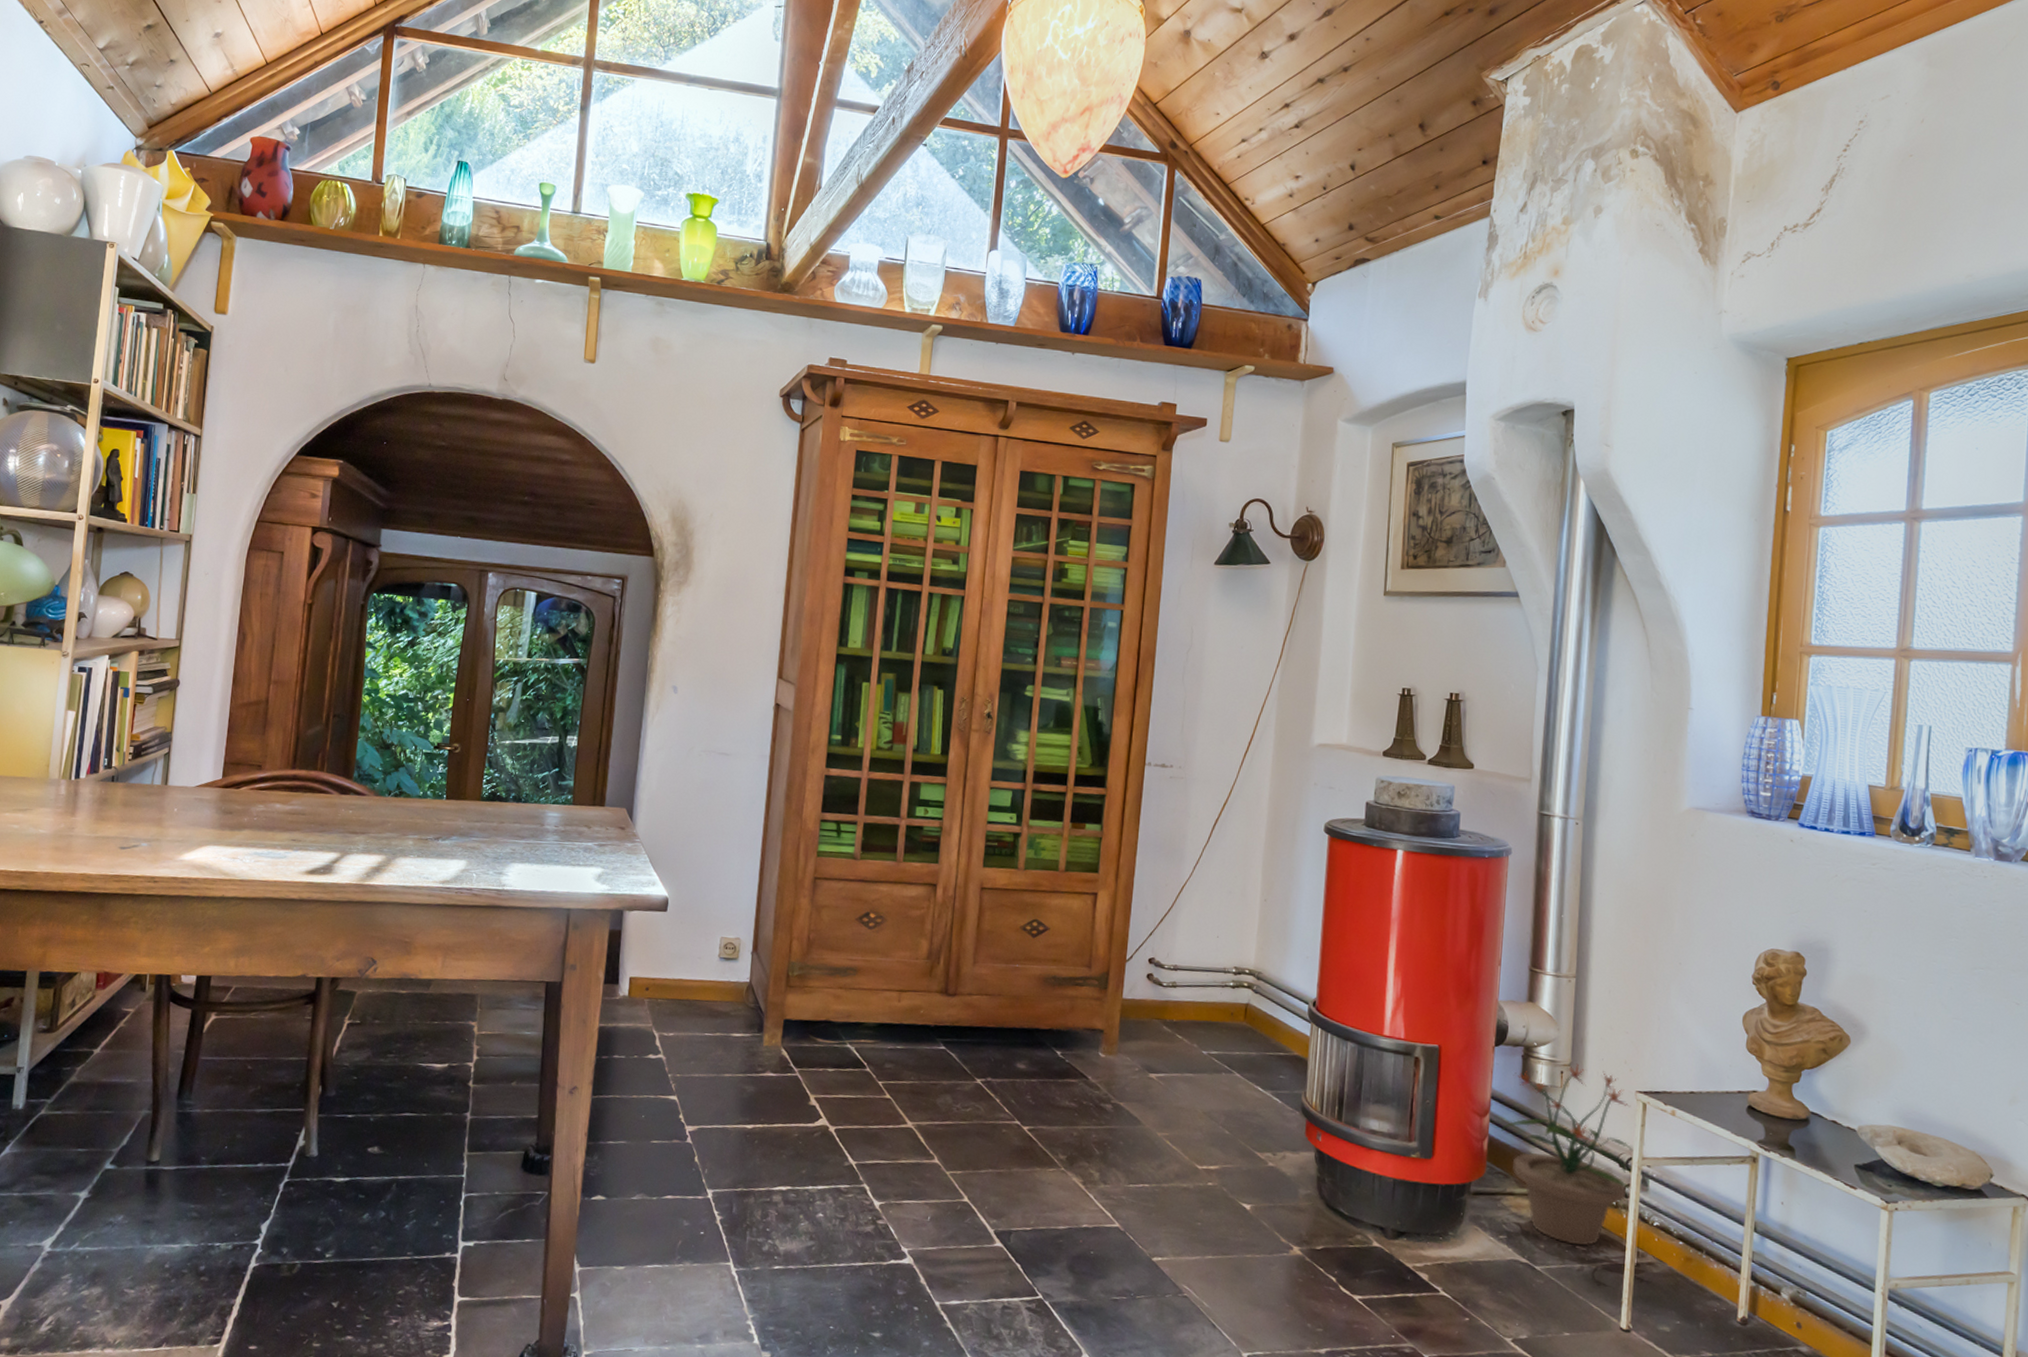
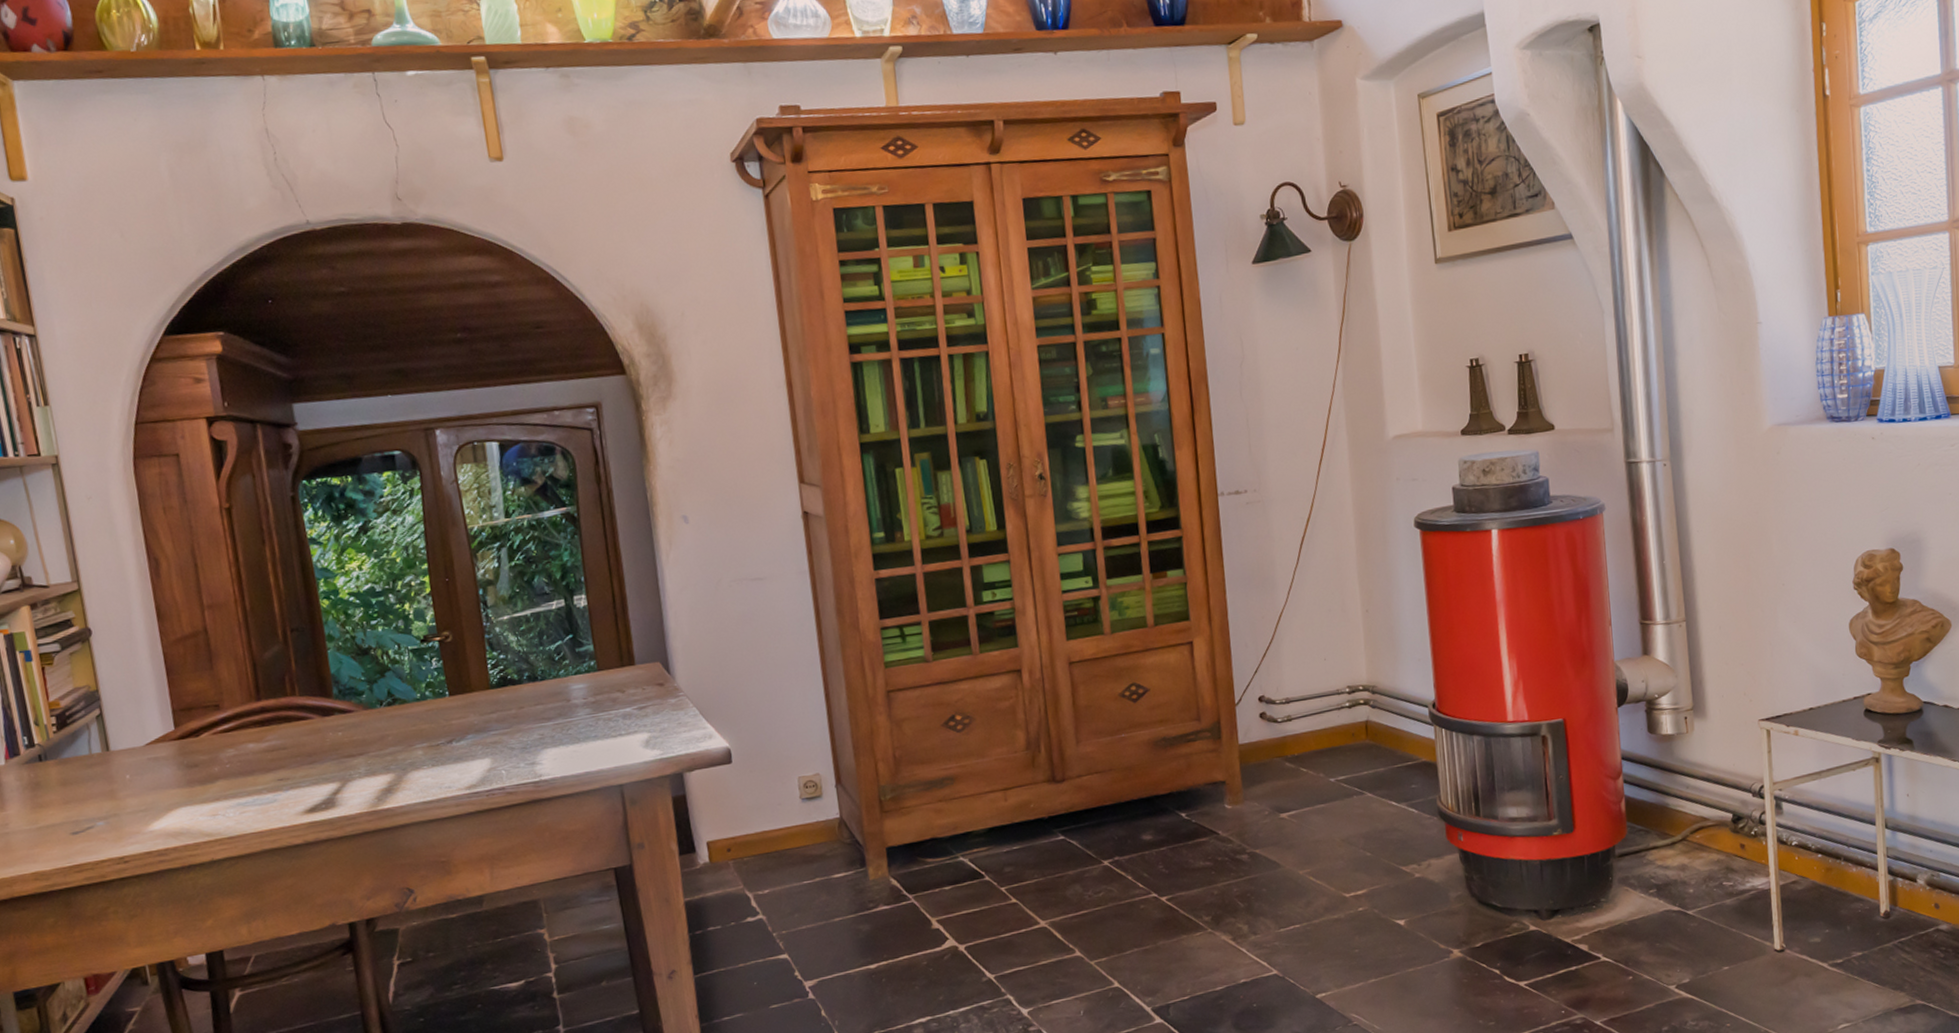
potted plant: present [1501,1063,1633,1246] -> none [1636,706,1765,882]

